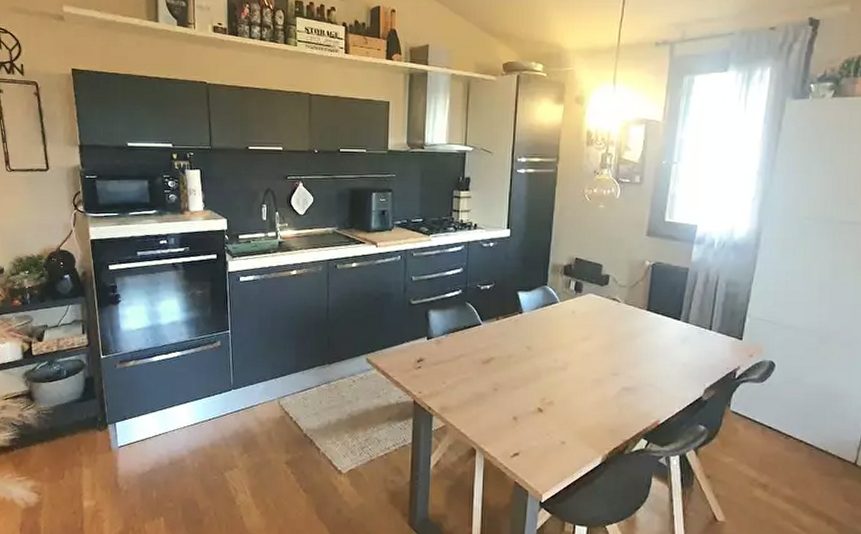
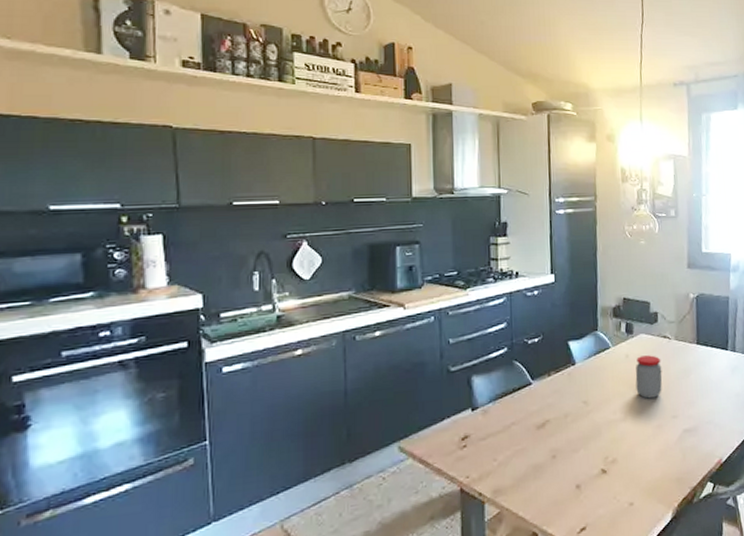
jar: none [579,314,608,354] -> present [635,355,663,399]

